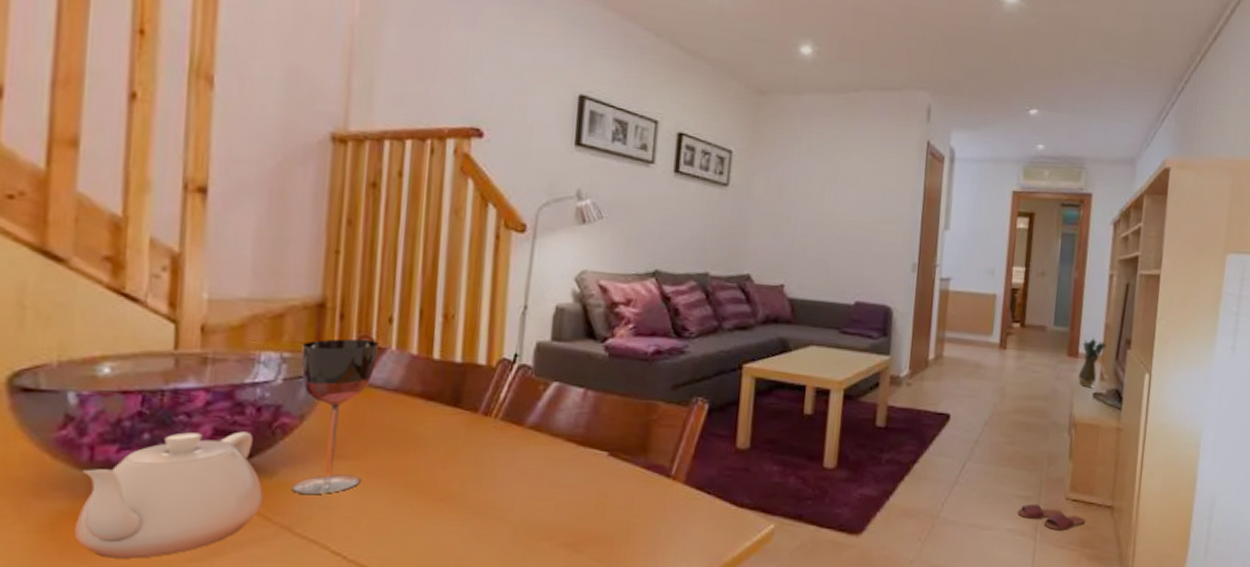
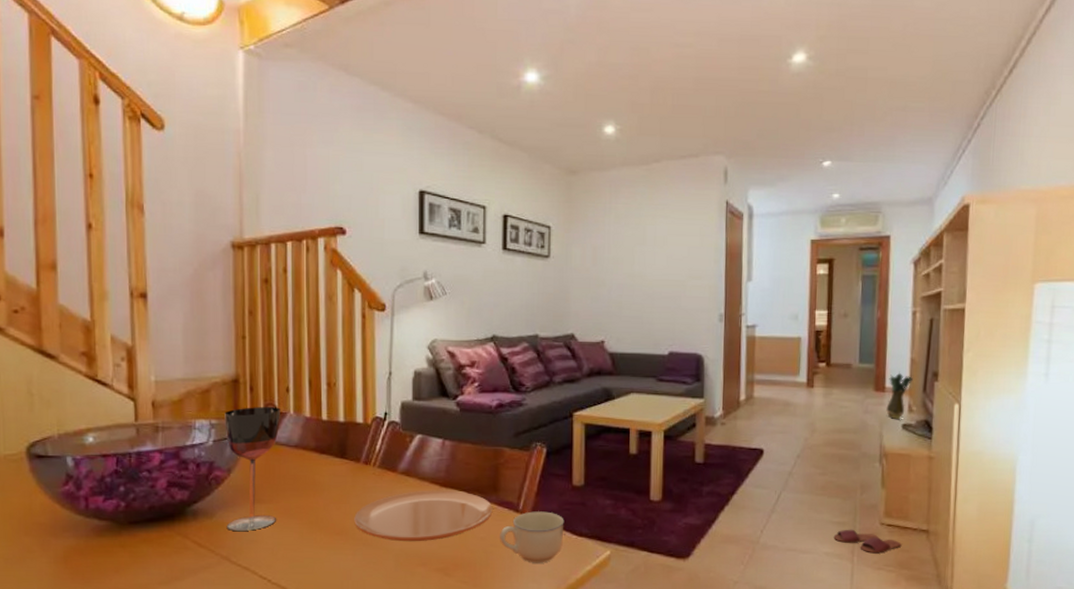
teapot: present [73,431,264,559] -> none [80,483,208,582]
plate: none [464,448,640,511] -> present [354,490,493,542]
cup: none [644,477,724,538] -> present [499,511,564,563]

